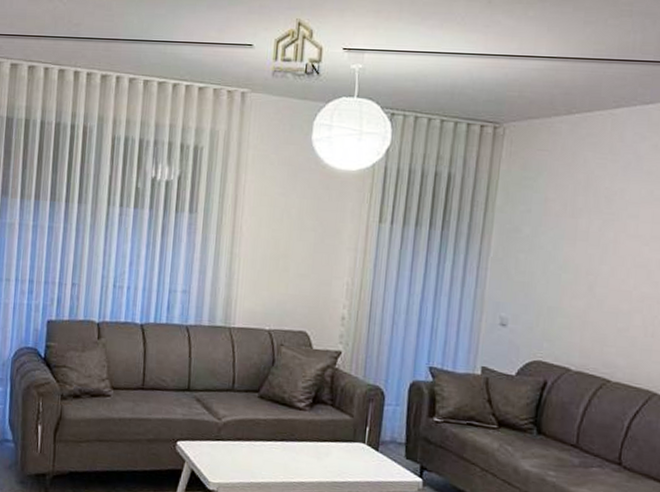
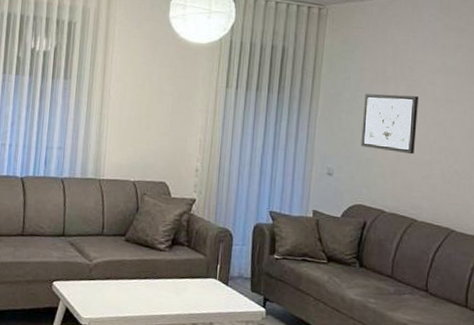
wall art: none [542,229,617,303] -> present [361,94,419,155]

